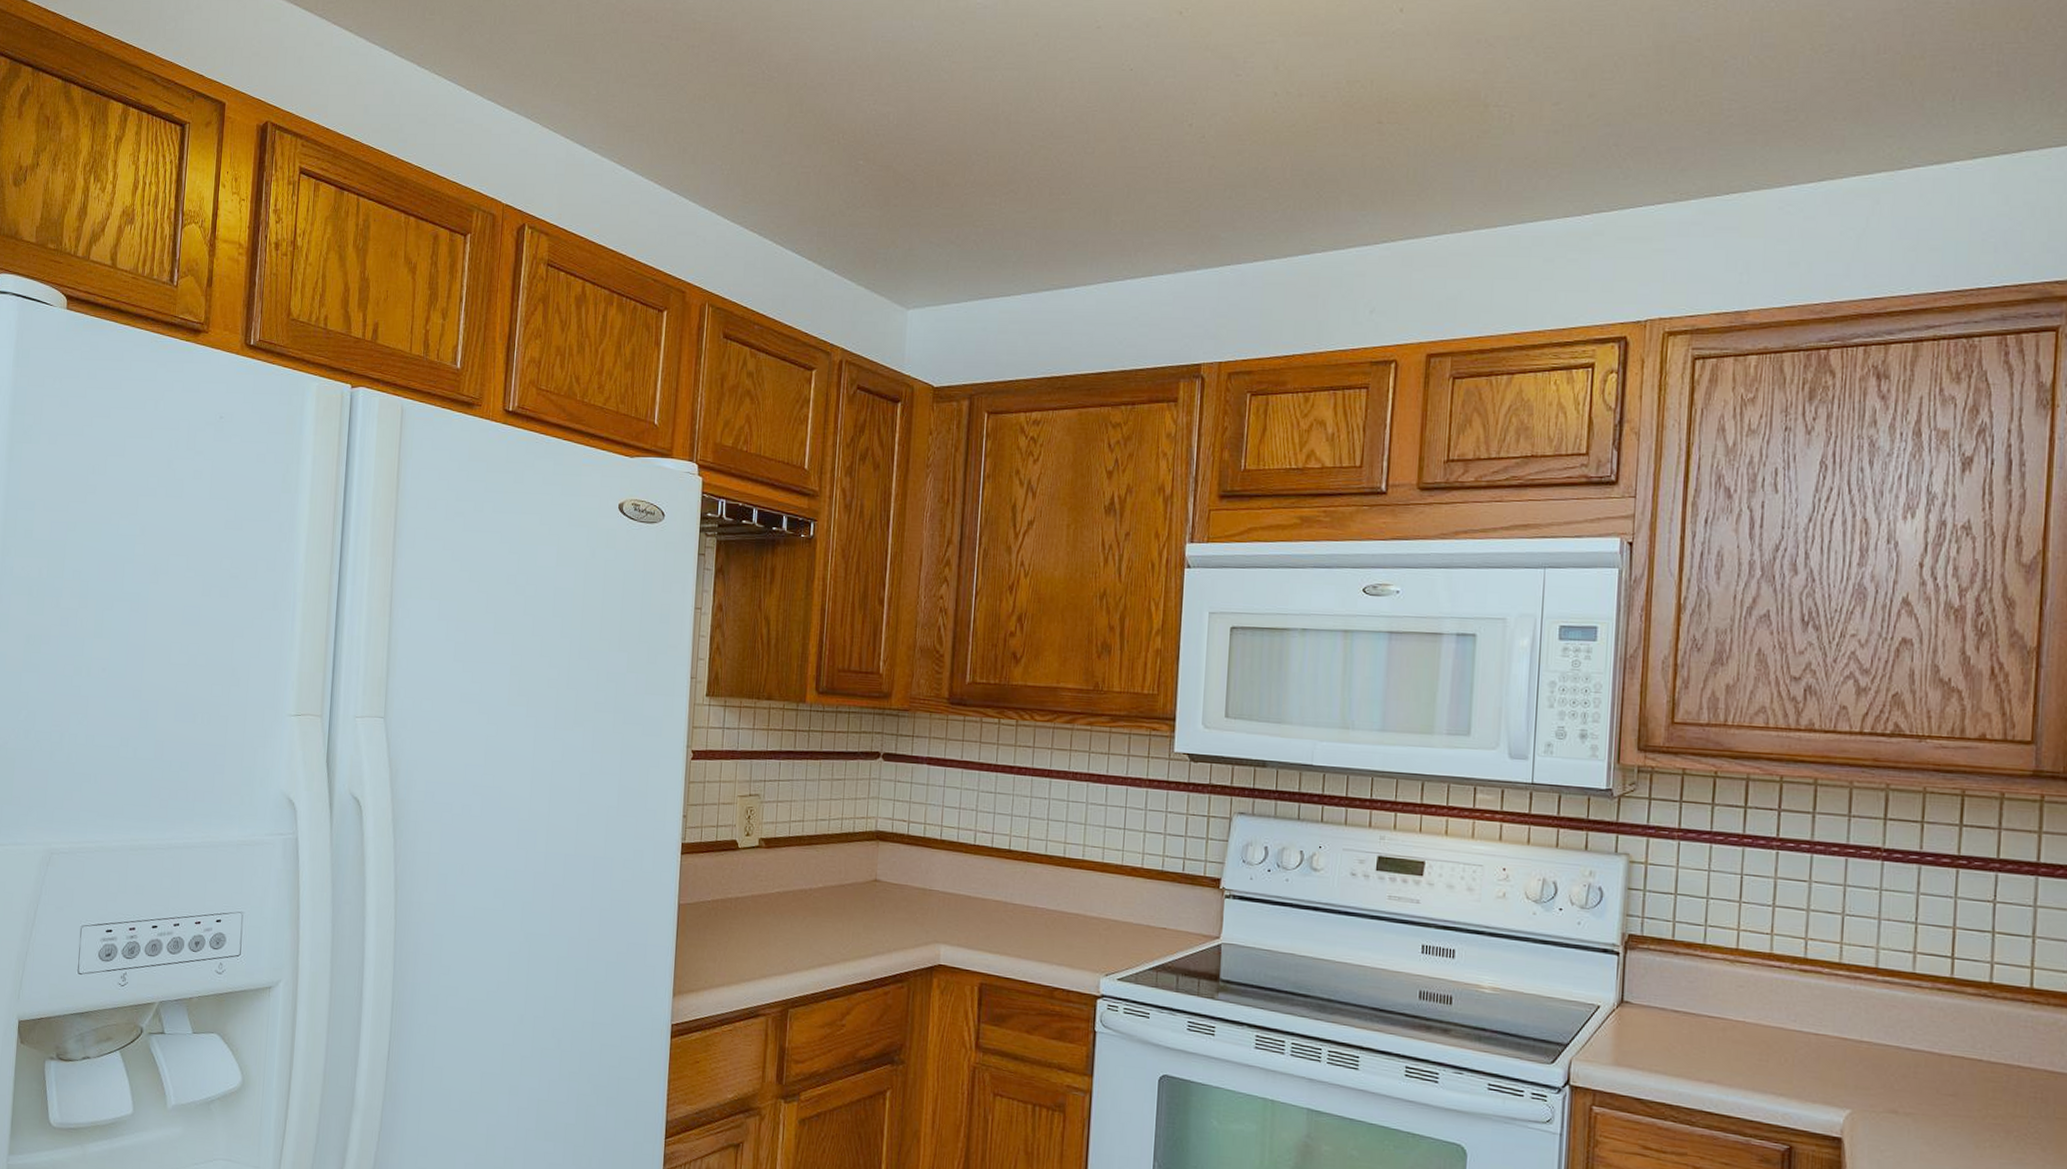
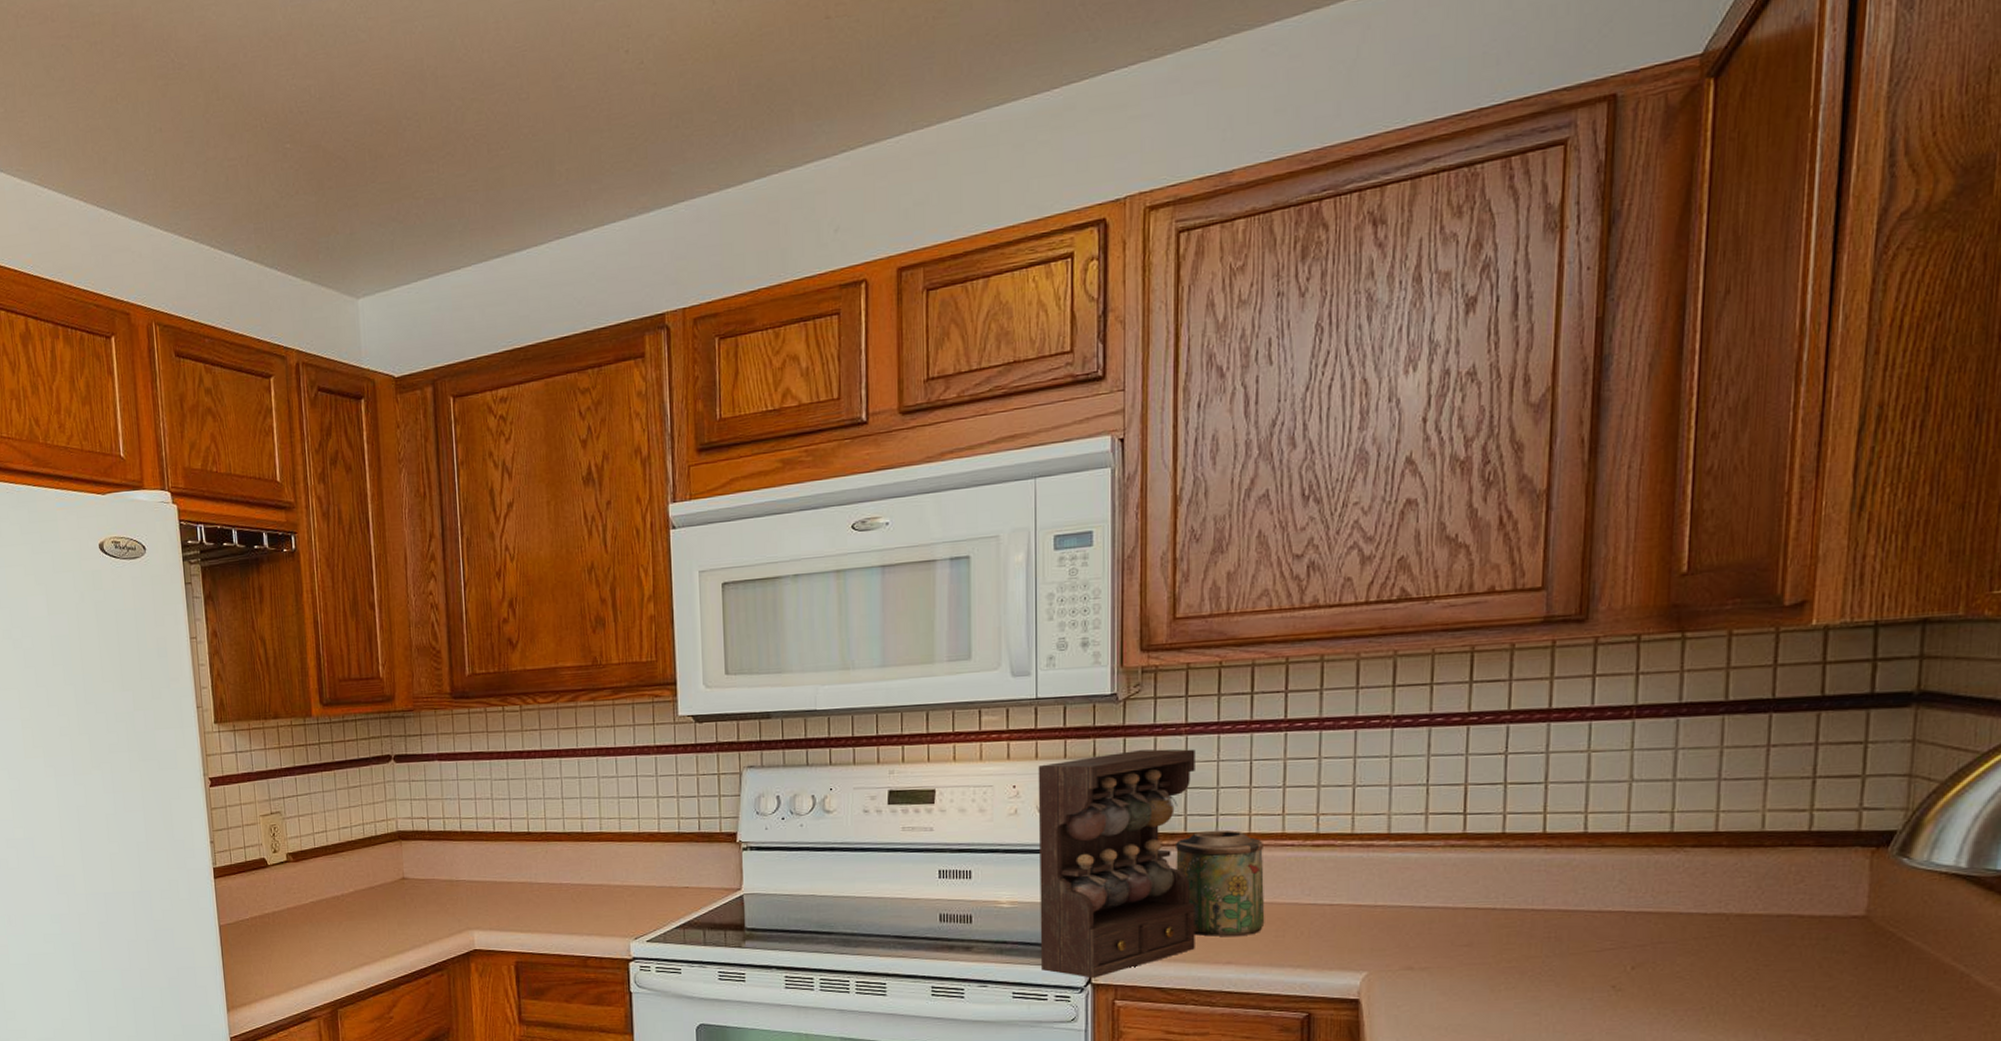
spice rack: none [1518,848,1687,1080] -> present [1038,749,1195,979]
canister: none [1661,940,1751,1055] -> present [1176,830,1265,937]

